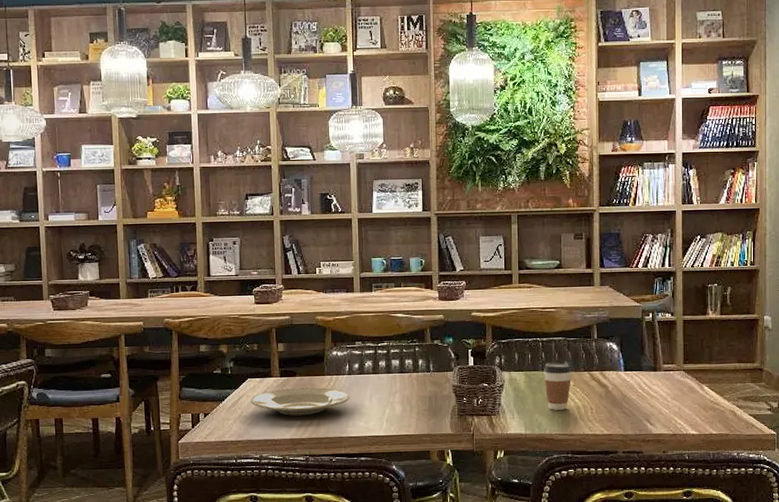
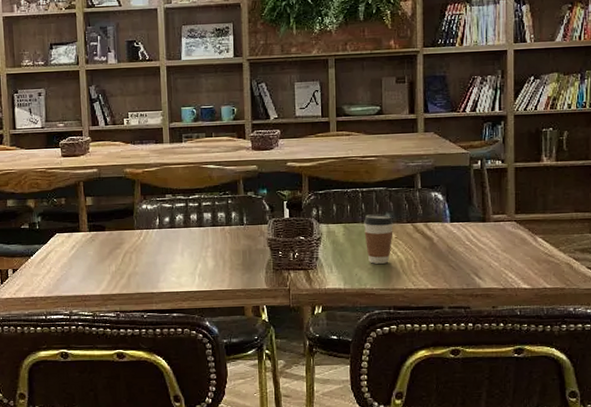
plate: present [250,387,350,416] -> none [59,241,161,271]

